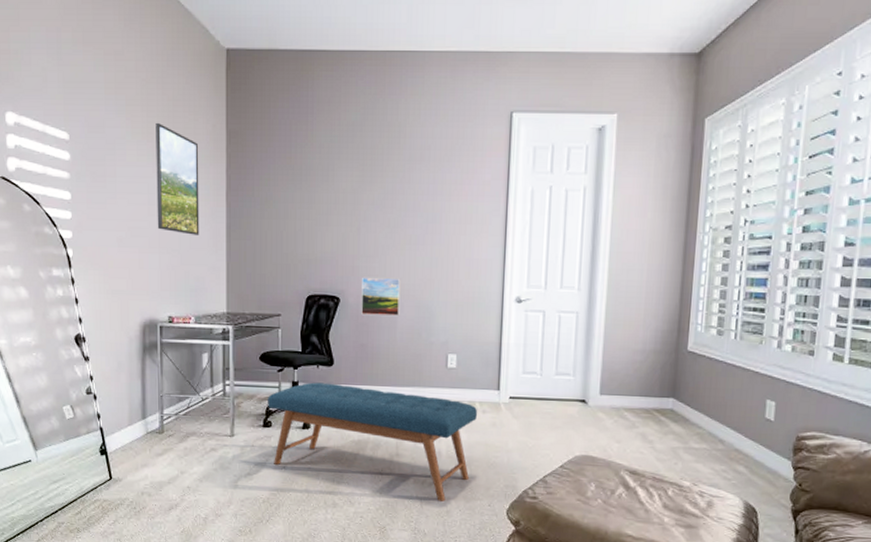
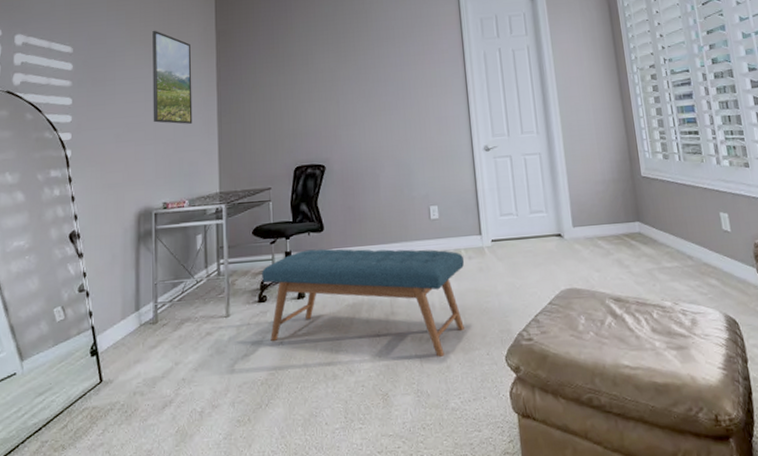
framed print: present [361,277,401,316] -> none [344,141,382,180]

